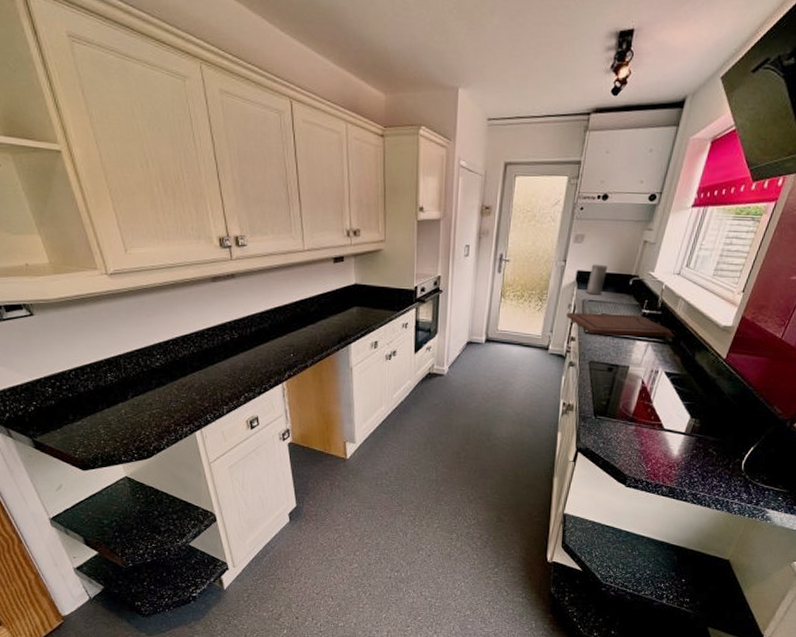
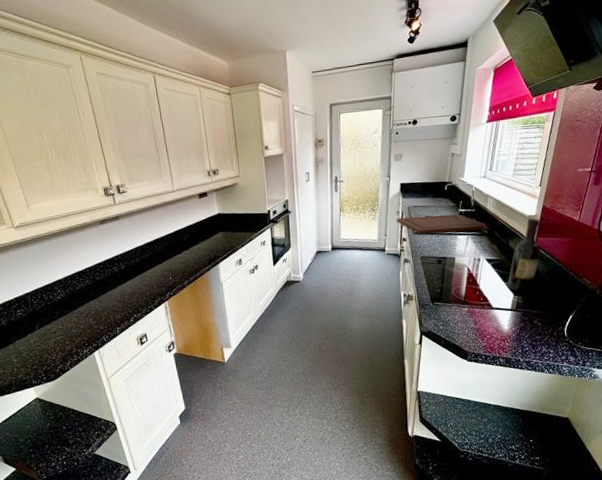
canister: present [586,264,608,295] -> none [410,176,425,202]
wine bottle: none [685,330,736,416] -> present [507,218,541,293]

